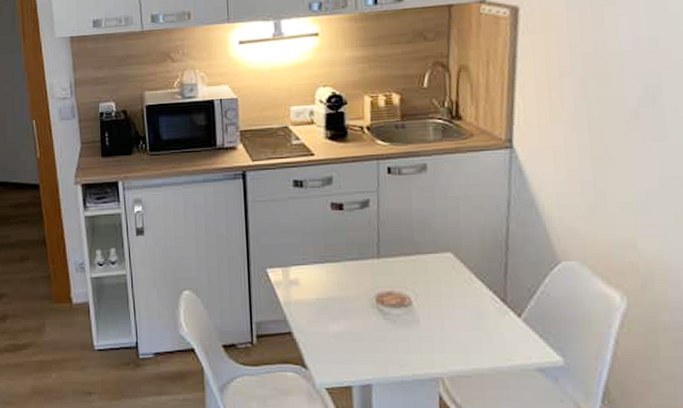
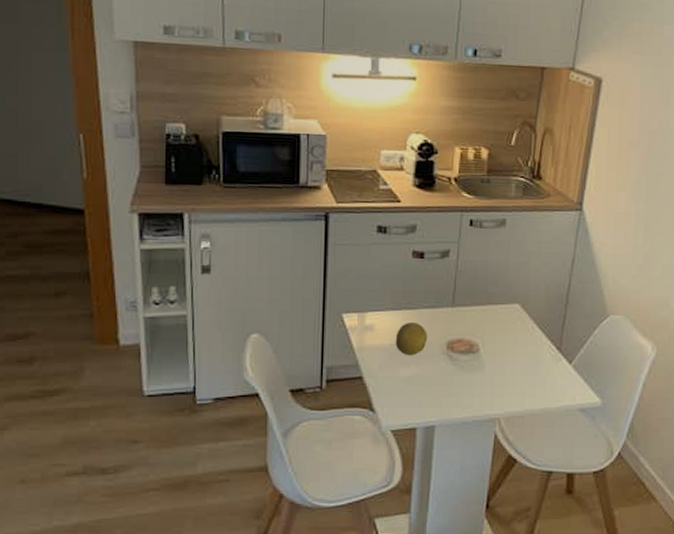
fruit: none [321,276,355,310] -> present [395,323,428,356]

